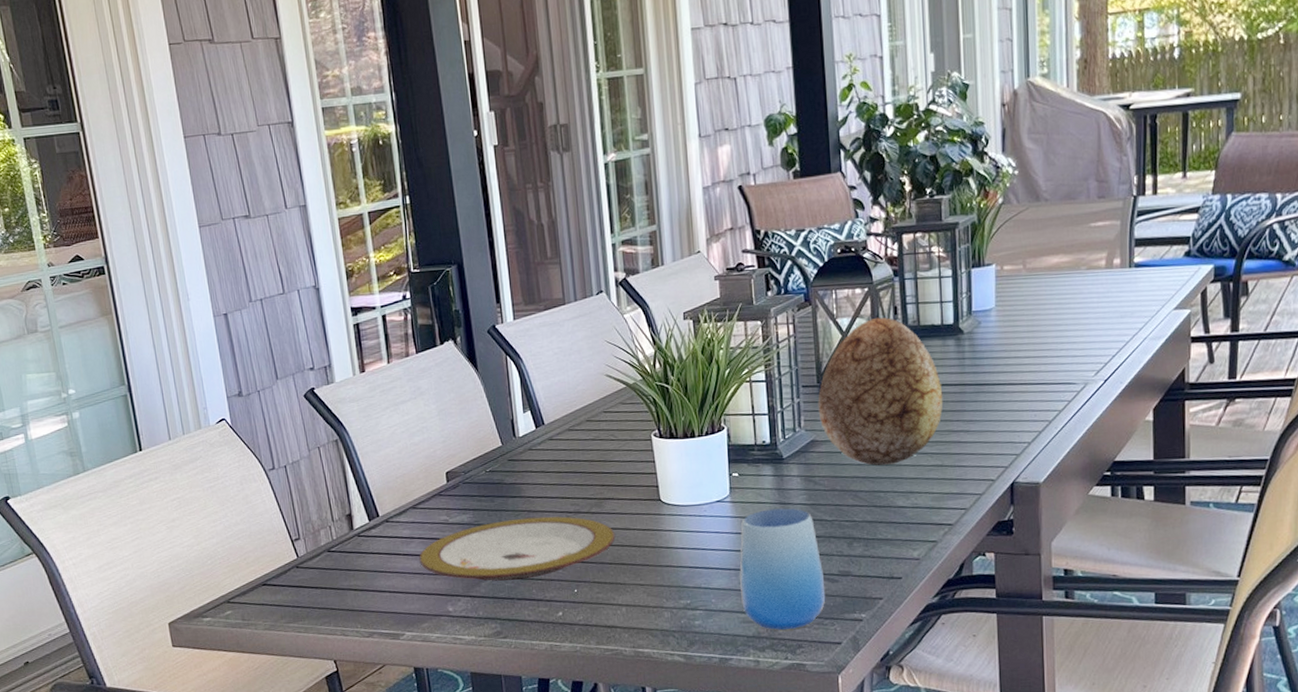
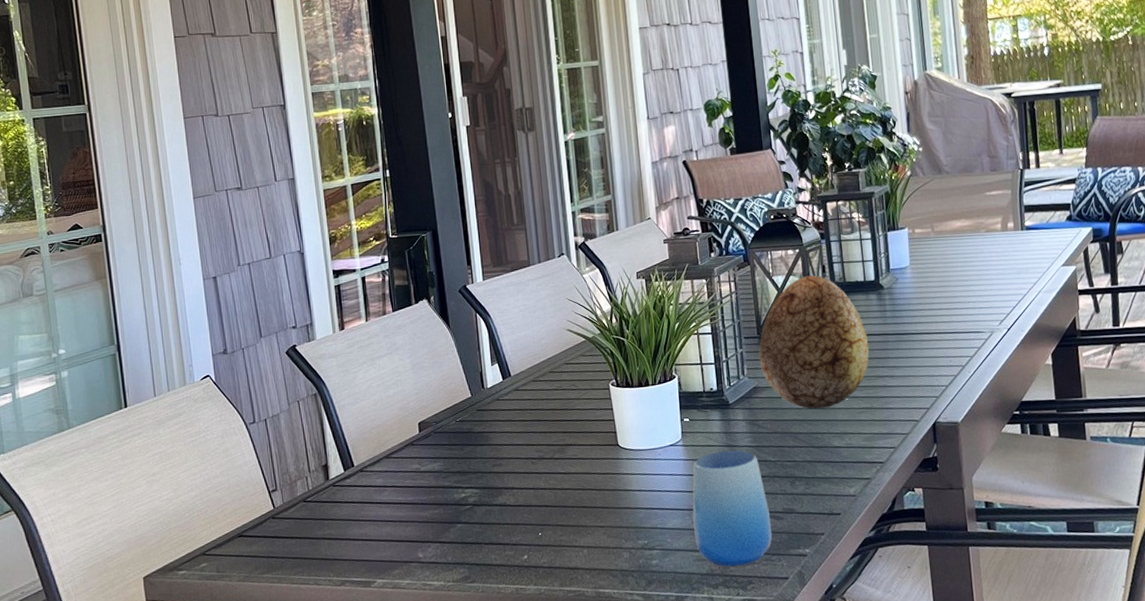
plate: present [419,516,616,581] -> none [391,462,577,527]

